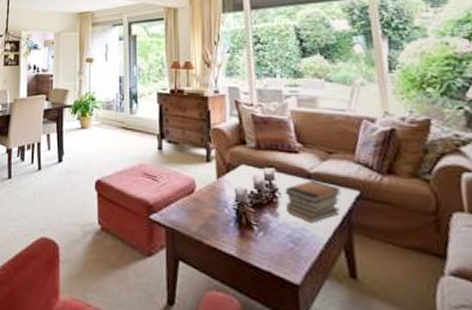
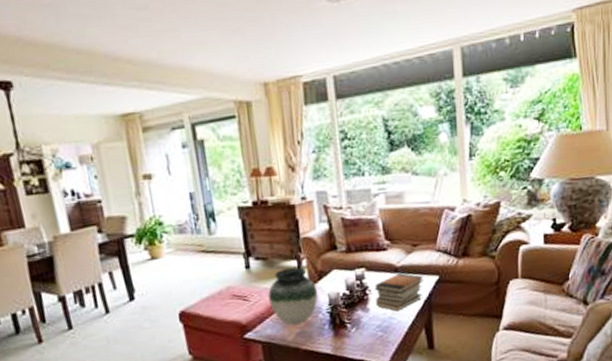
vase: none [176,156,225,215] -> present [268,267,318,325]

